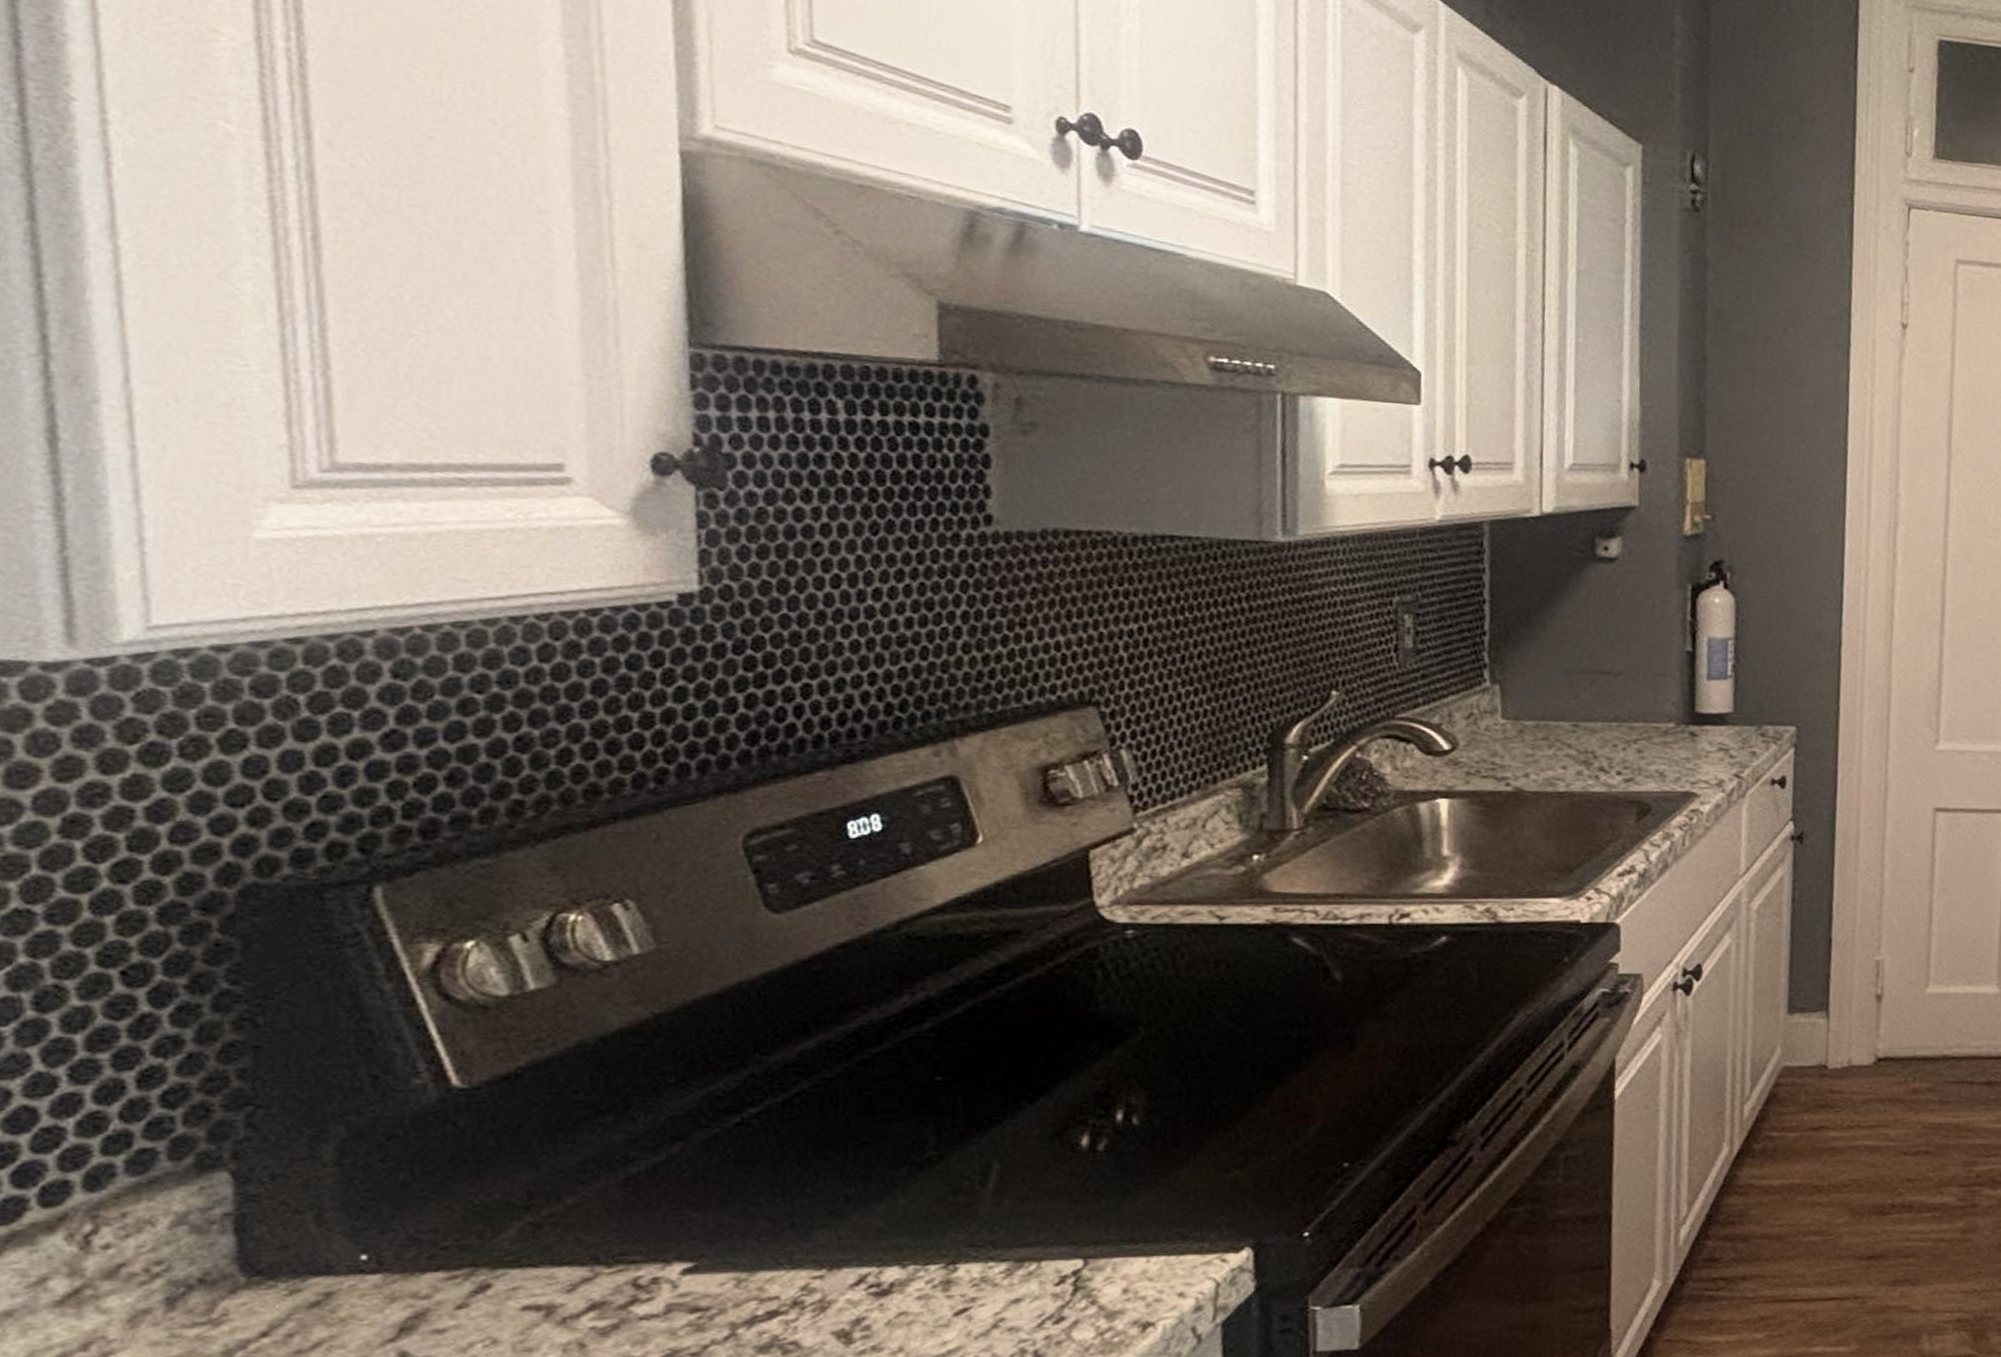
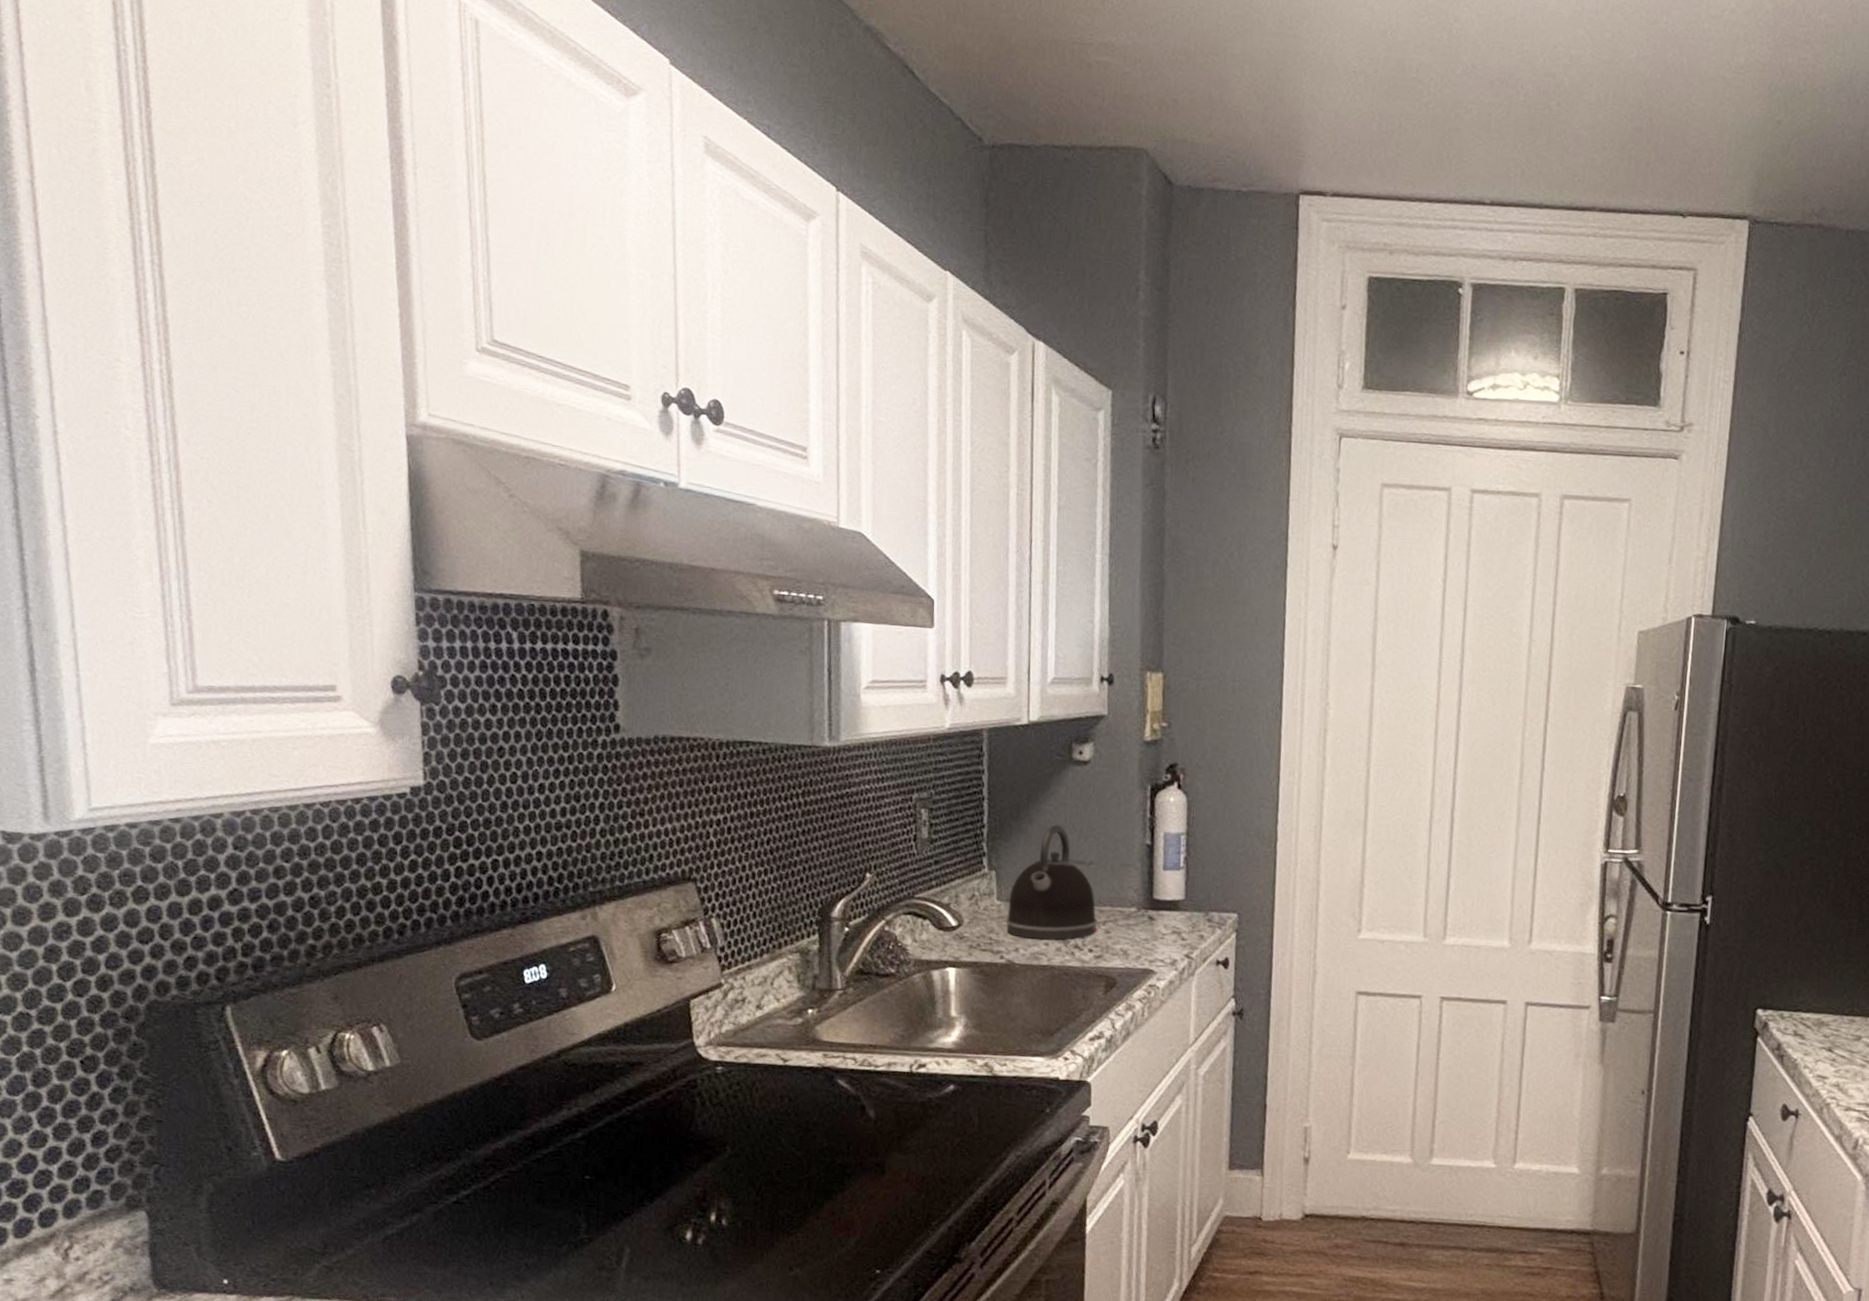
kettle: none [1512,630,1628,763] -> present [1005,824,1098,940]

